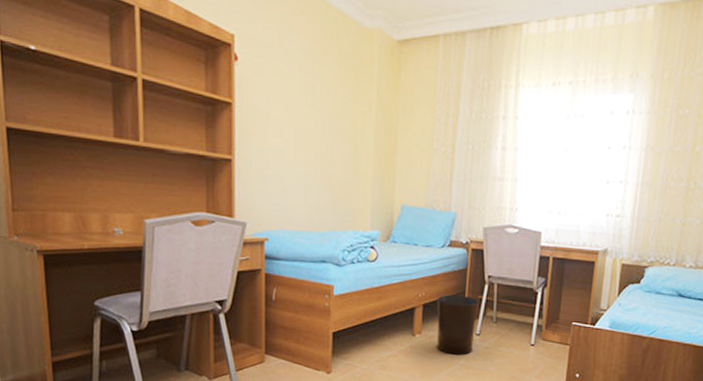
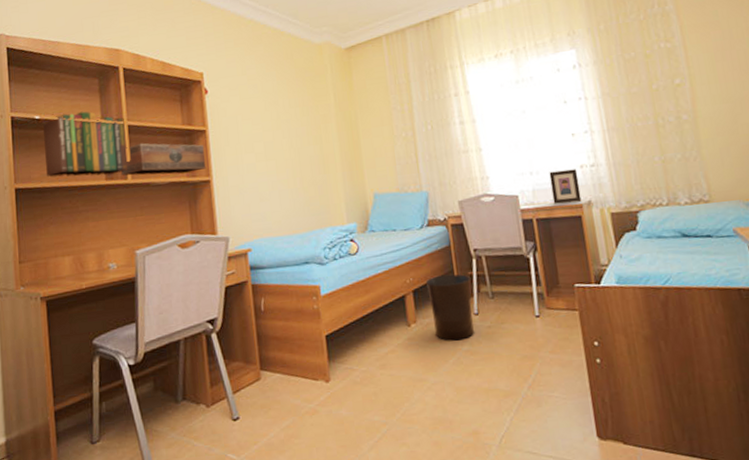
books: none [40,50,140,133] -> present [43,111,128,178]
decorative box: none [131,103,229,147] -> present [120,143,207,176]
picture frame: none [572,215,603,248] -> present [549,169,582,204]

